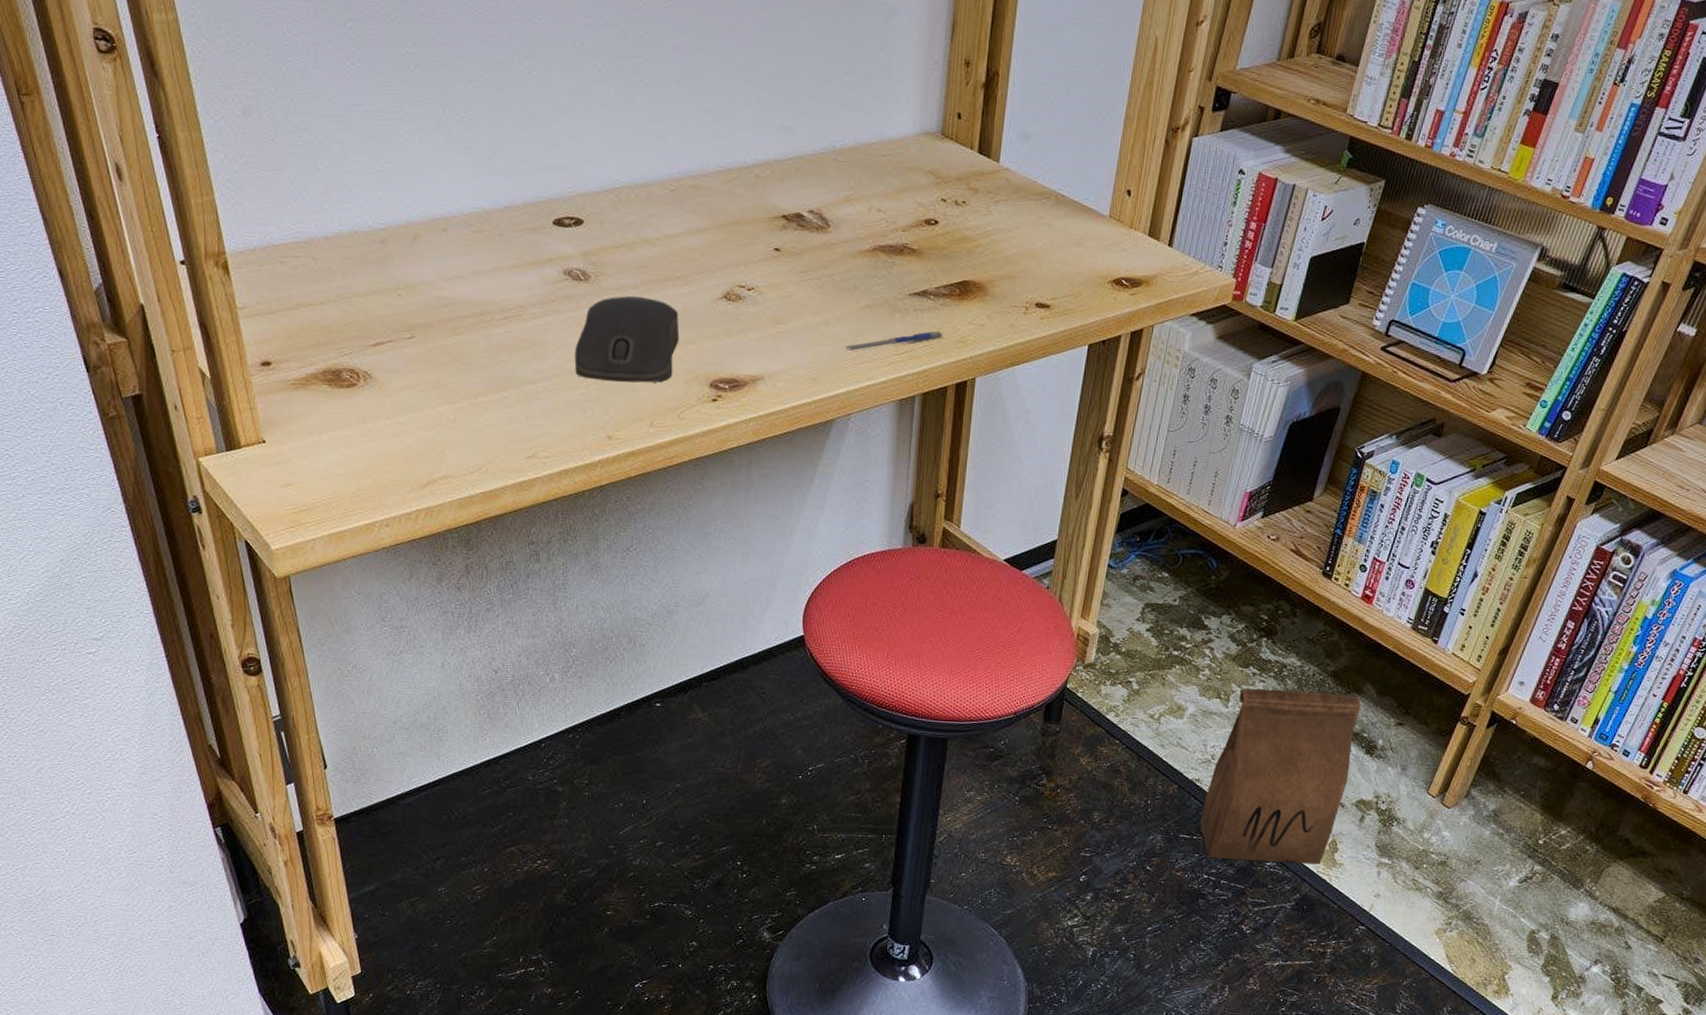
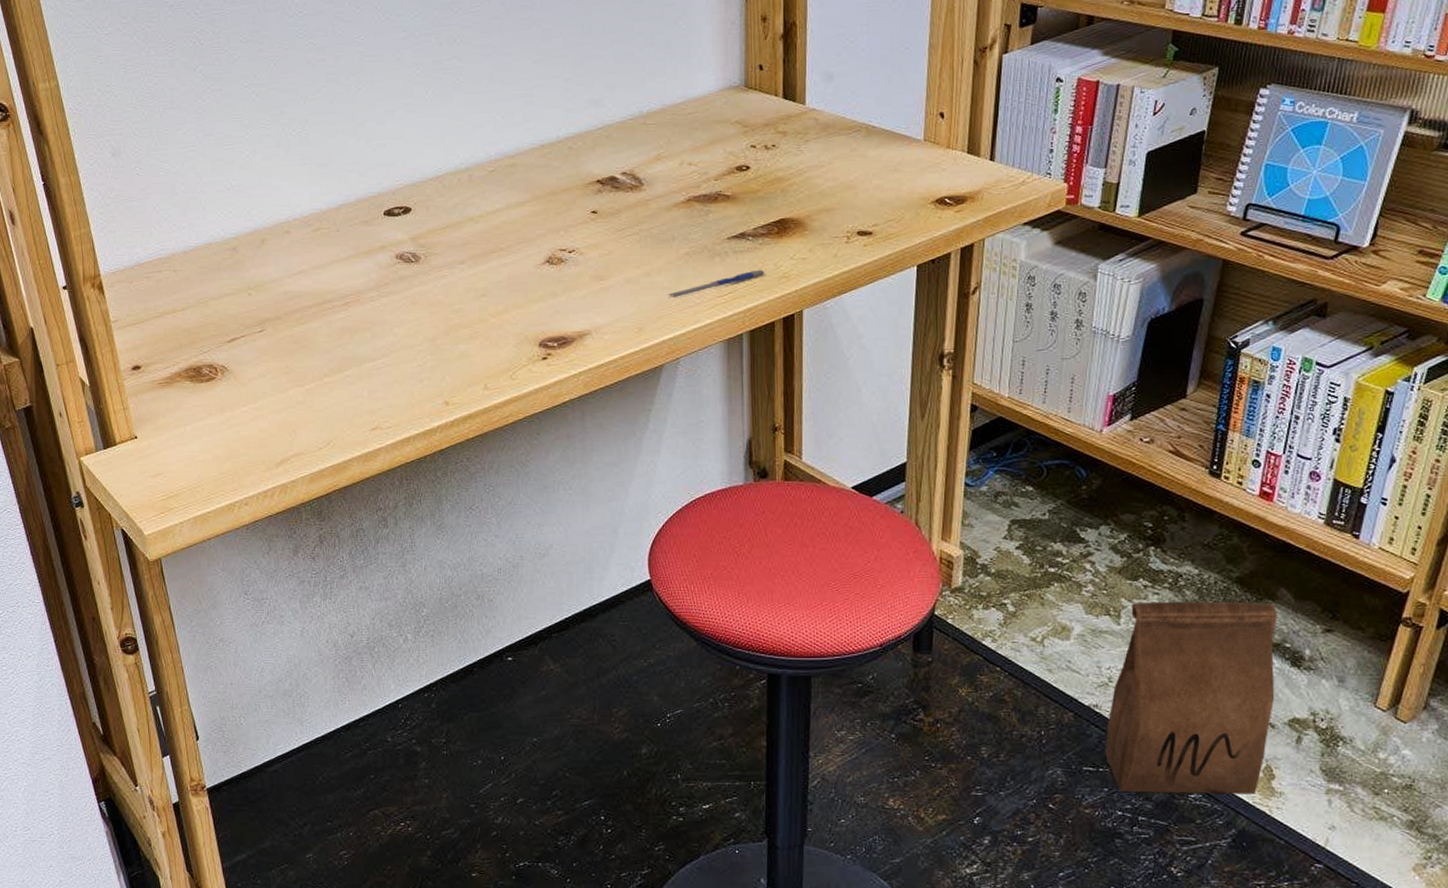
computer mouse: present [574,296,680,383] -> none [410,270,507,351]

